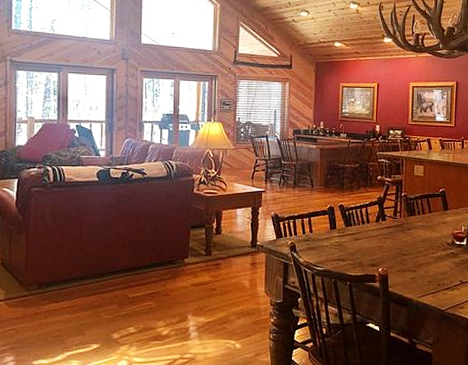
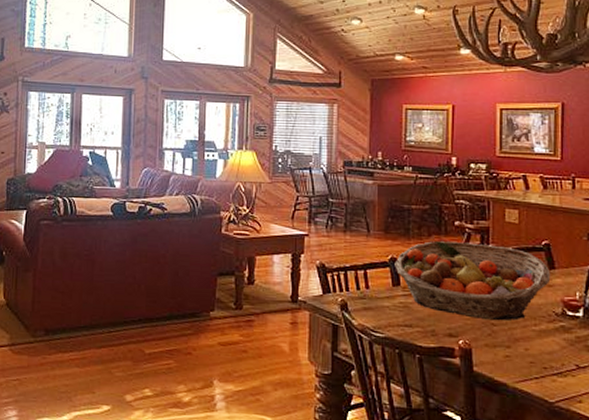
fruit basket: none [332,191,445,252] -> present [395,240,551,321]

